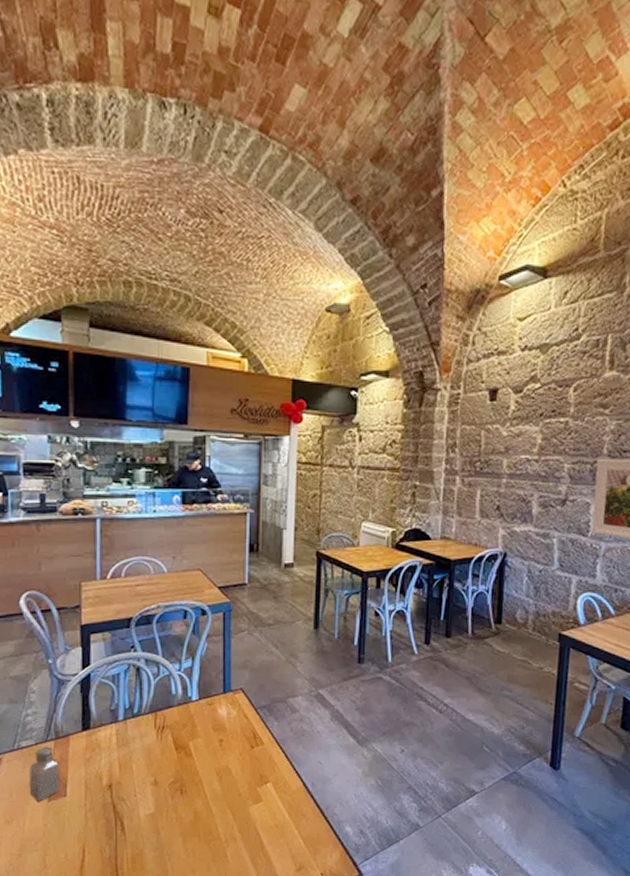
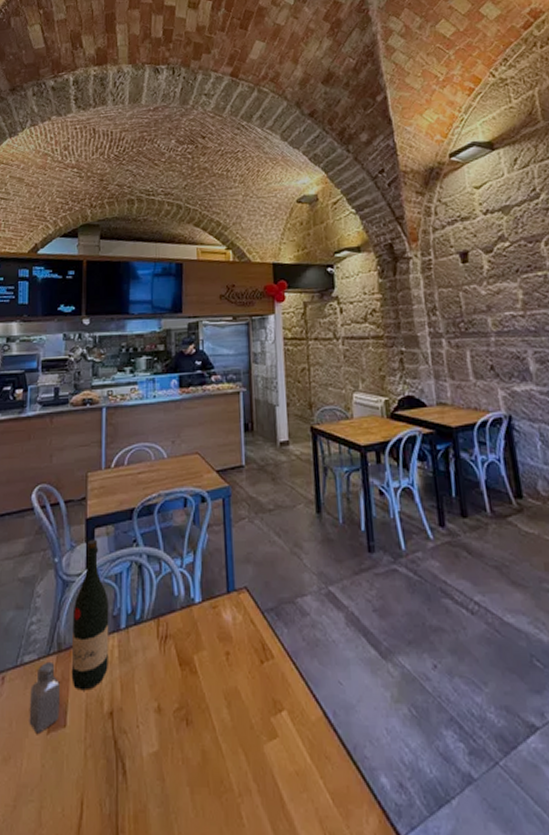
wine bottle: none [69,643,107,769] -> present [71,539,109,691]

